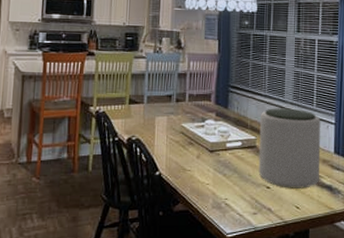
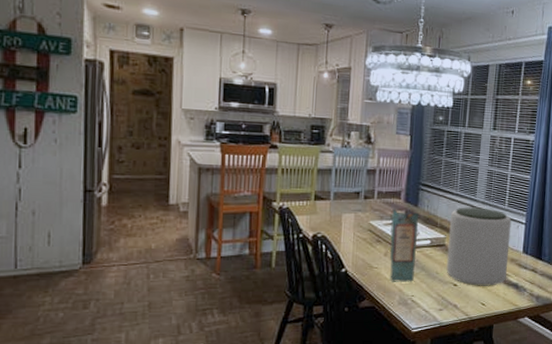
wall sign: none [202,110,229,186] -> present [389,208,418,283]

